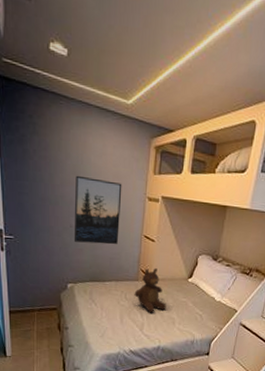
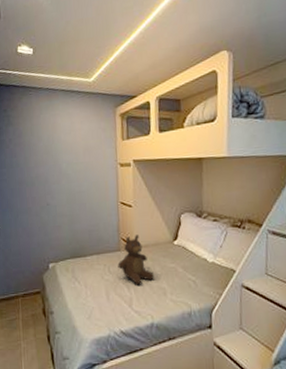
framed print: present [73,175,122,245] -> none [48,154,95,219]

